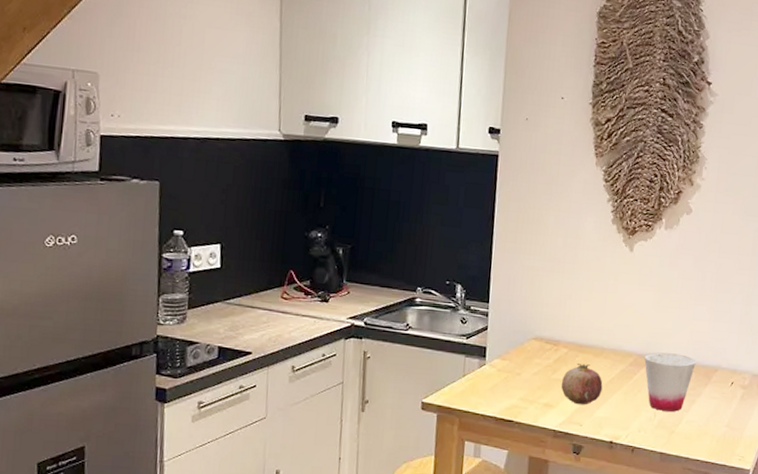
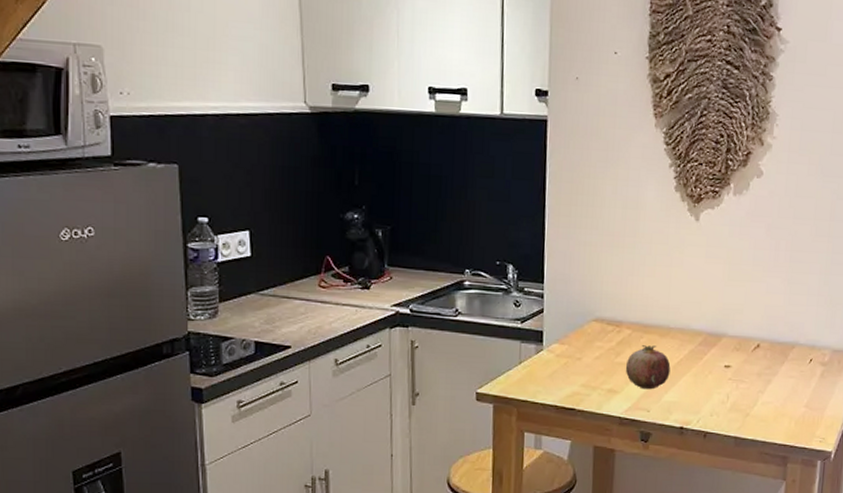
cup: present [644,352,696,412] -> none [714,330,771,393]

